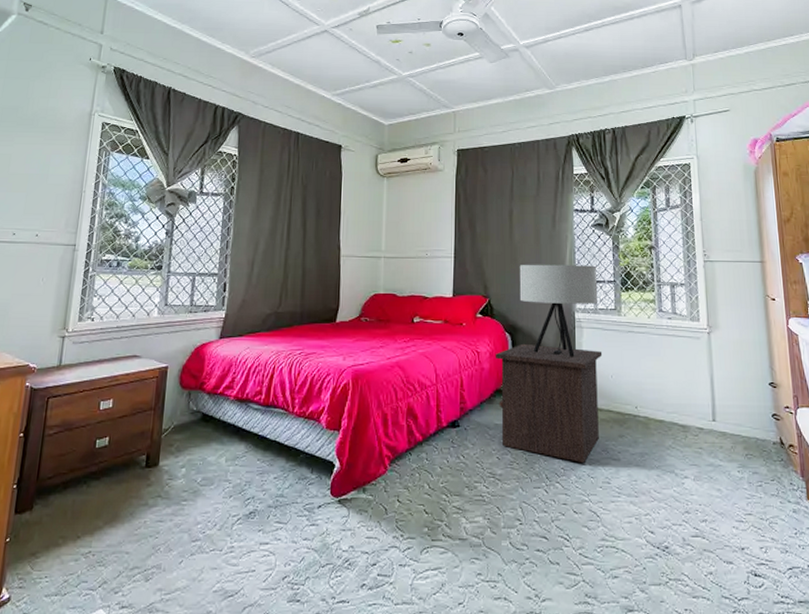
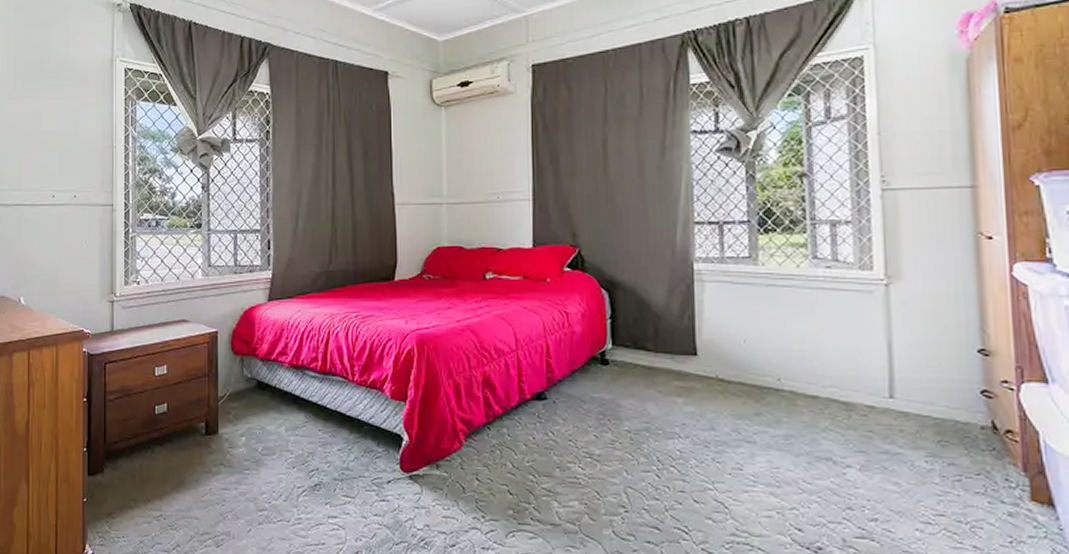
nightstand: present [496,343,603,463] -> none [589,302,732,444]
table lamp: present [519,264,597,357] -> none [617,202,724,318]

